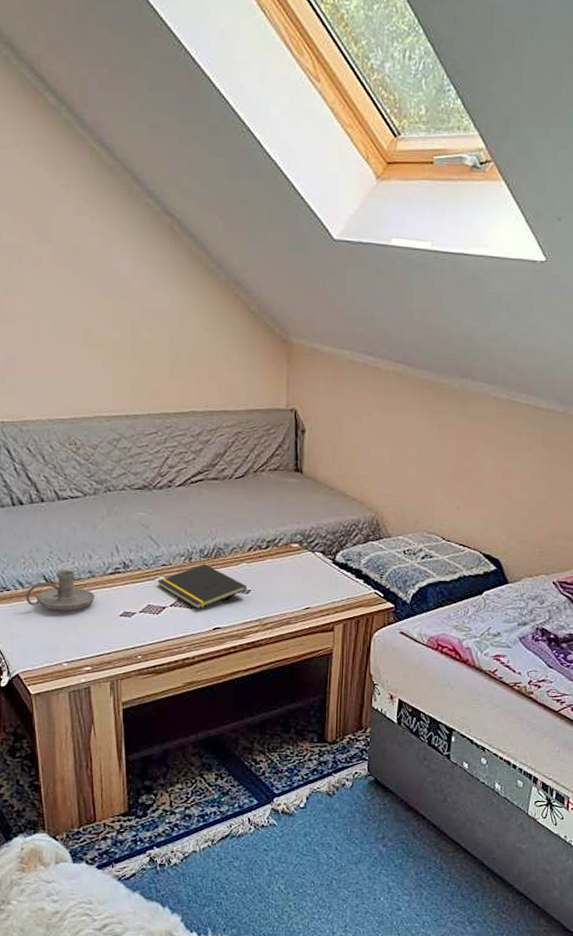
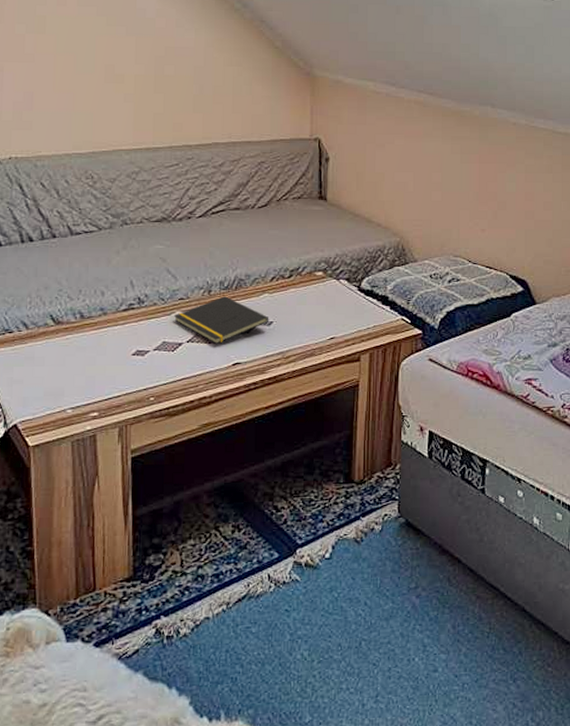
candle holder: present [26,570,95,611] -> none [30,308,106,353]

